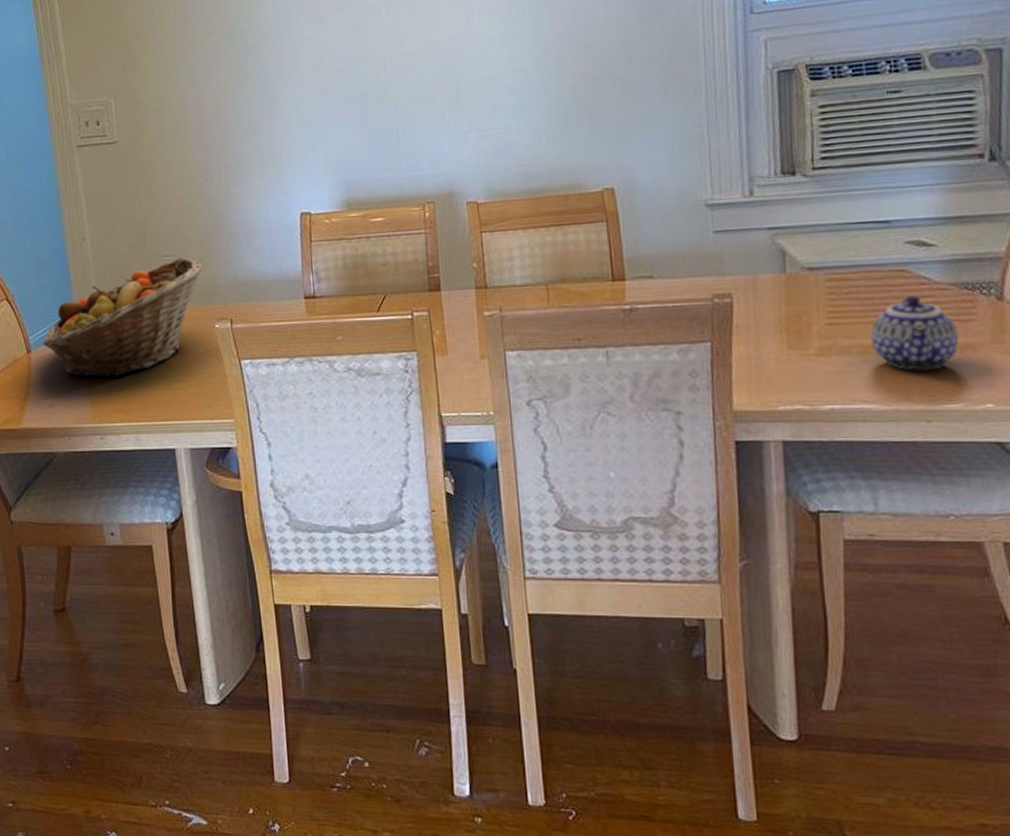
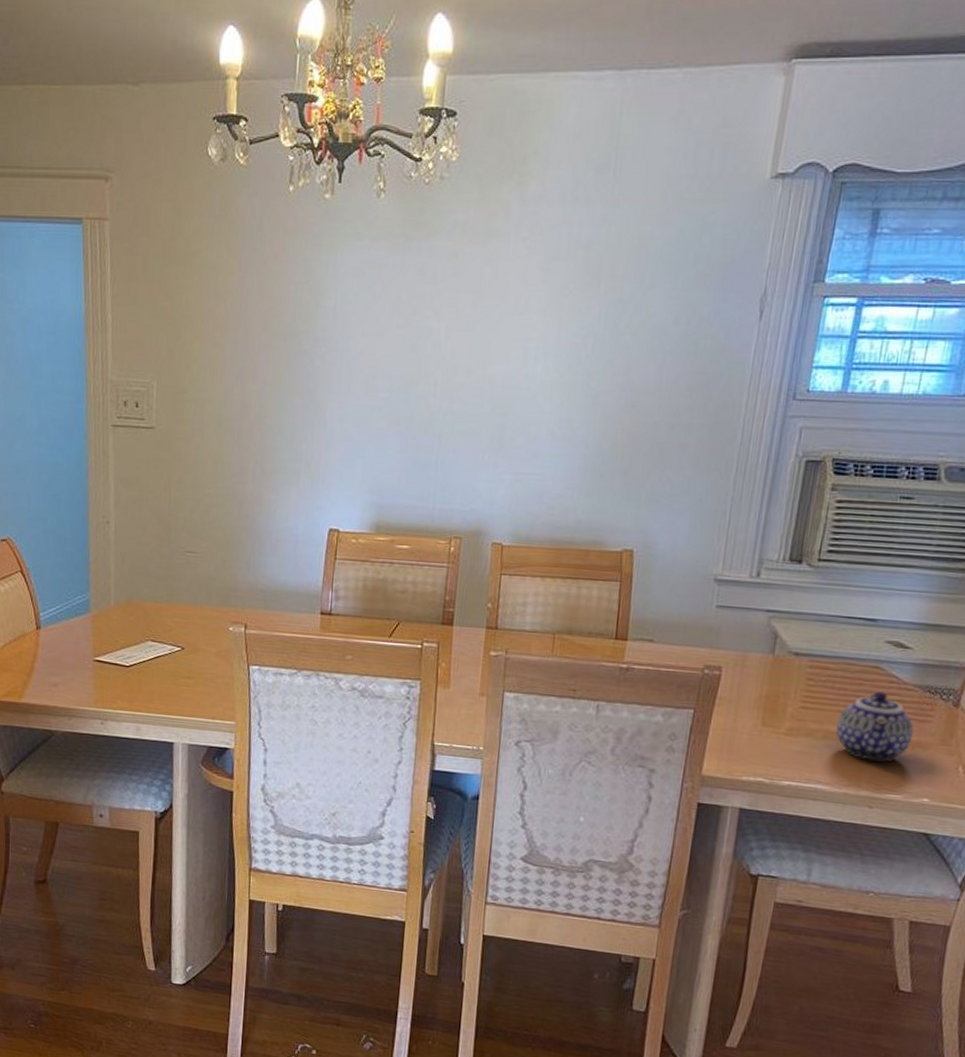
fruit basket: present [43,257,203,377] -> none [54,555,225,665]

